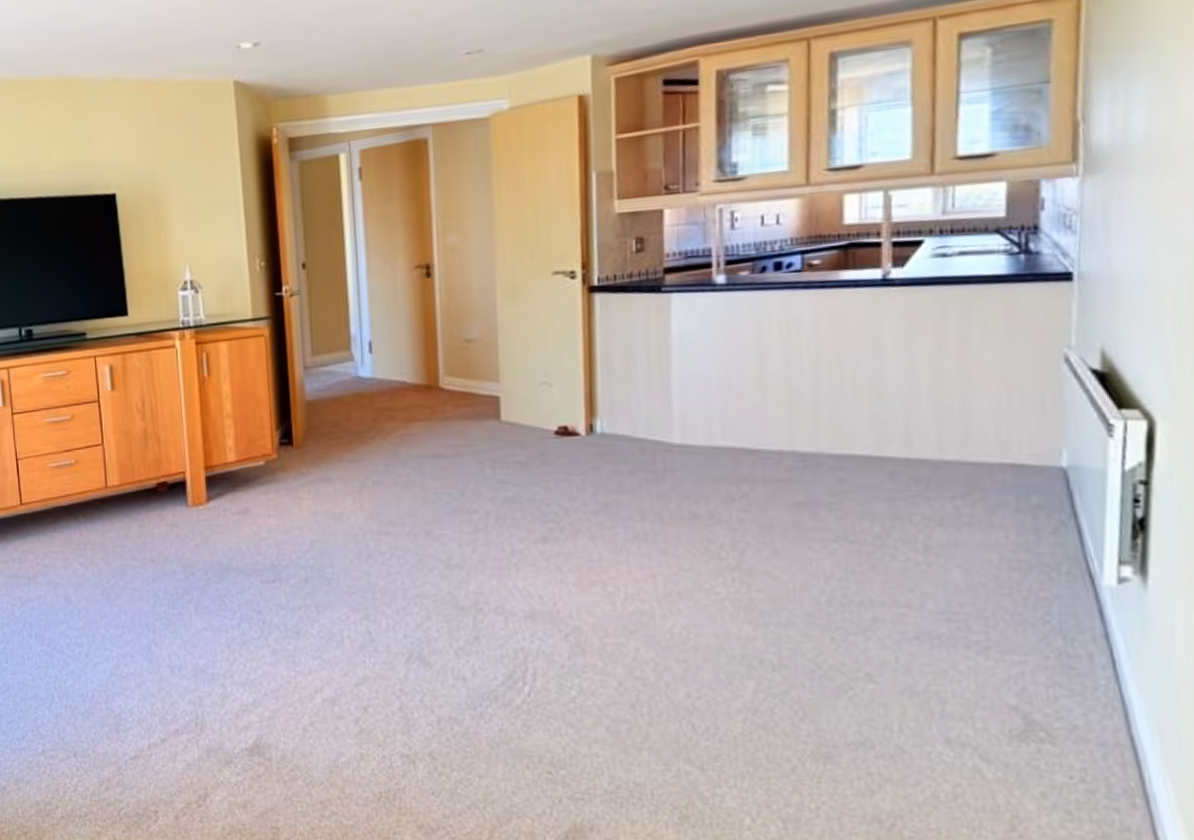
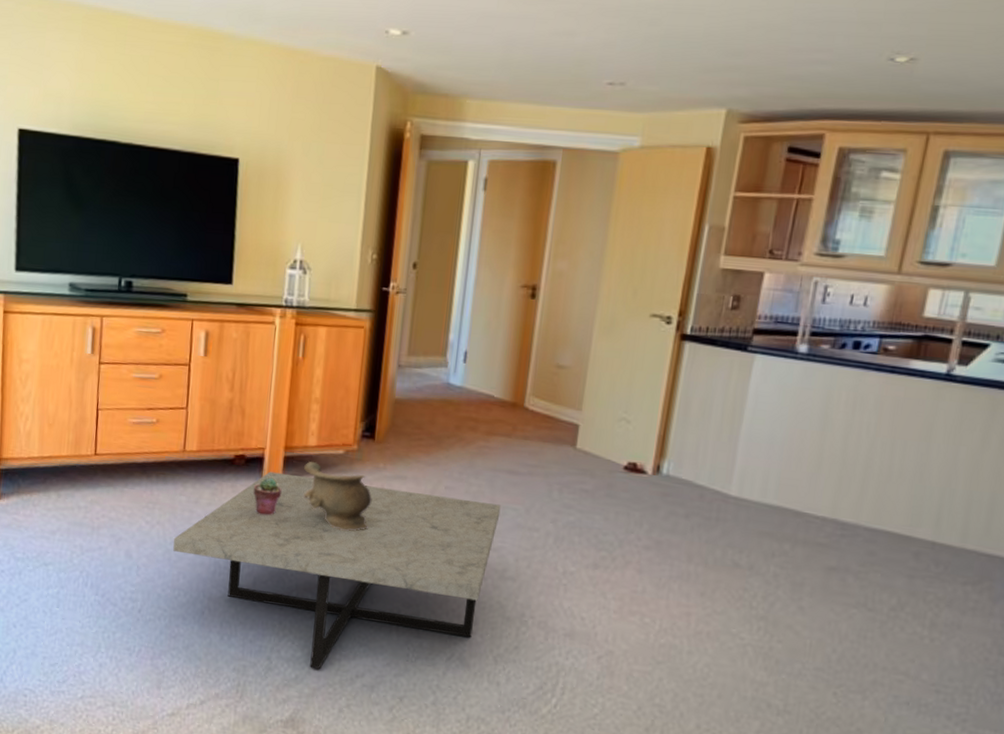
coffee table: none [109,491,435,689] -> present [173,471,501,669]
potted succulent: none [180,500,209,539] -> present [253,477,282,516]
decorative bowl: none [226,477,302,543] -> present [303,461,372,532]

